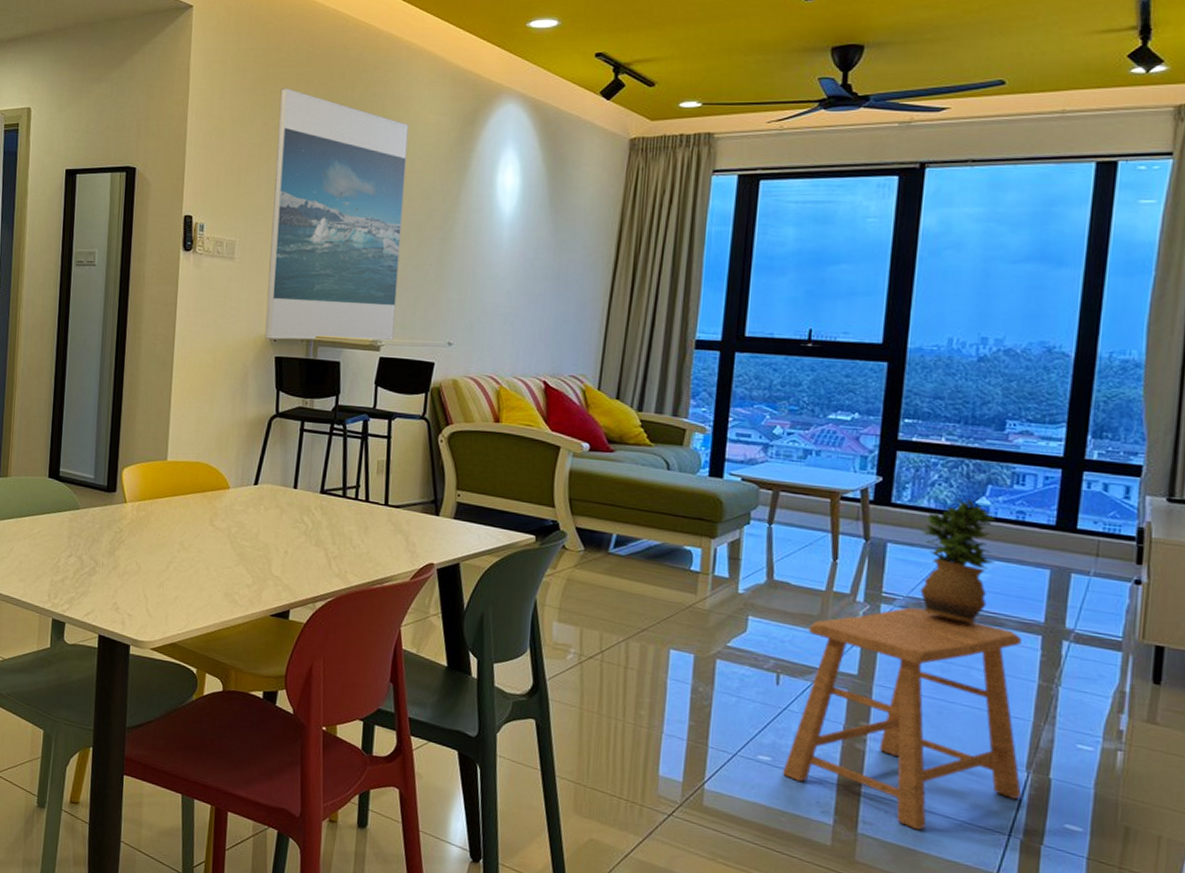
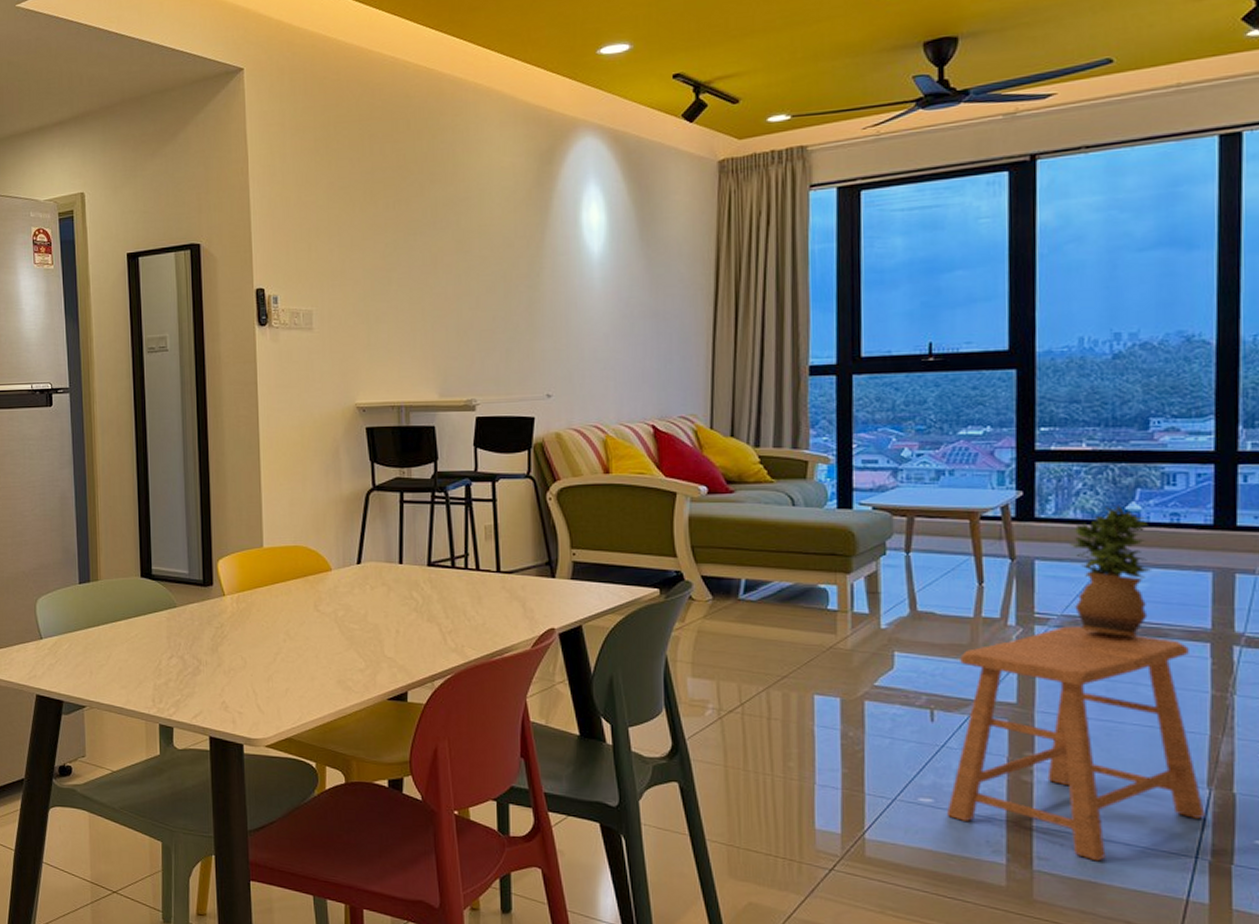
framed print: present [264,87,409,341] -> none [344,144,489,410]

